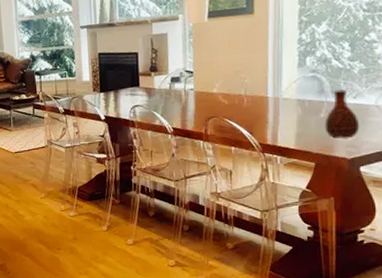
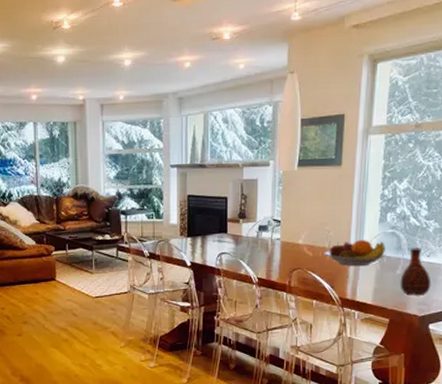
fruit bowl: none [240,85,308,112] -> present [324,240,386,267]

